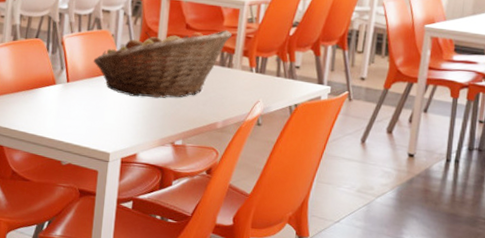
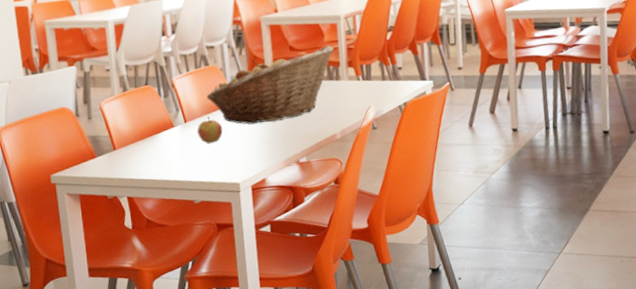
apple: none [78,80,103,108] -> present [197,116,223,144]

